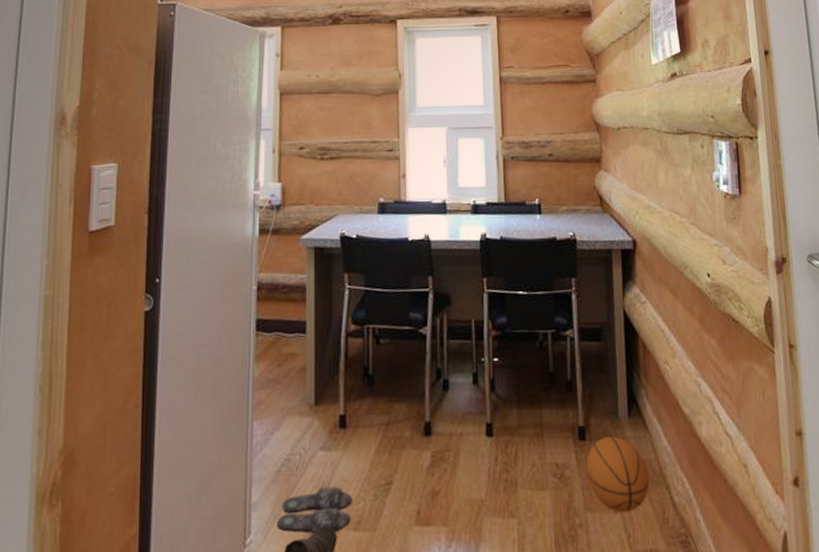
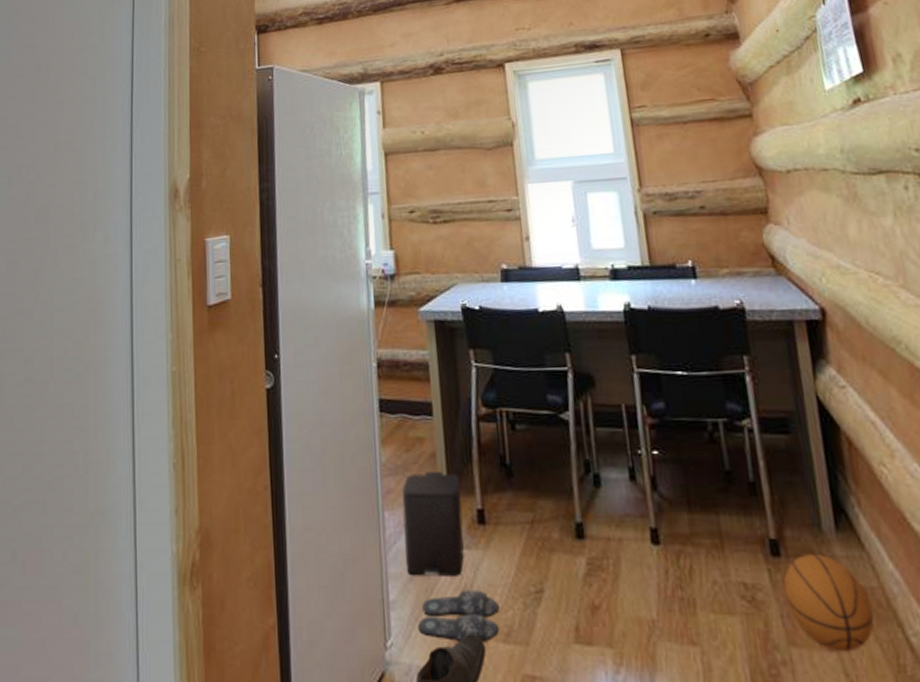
pedal bin: none [269,383,327,478] -> present [401,472,465,576]

